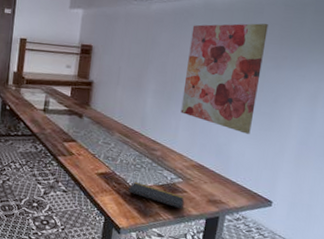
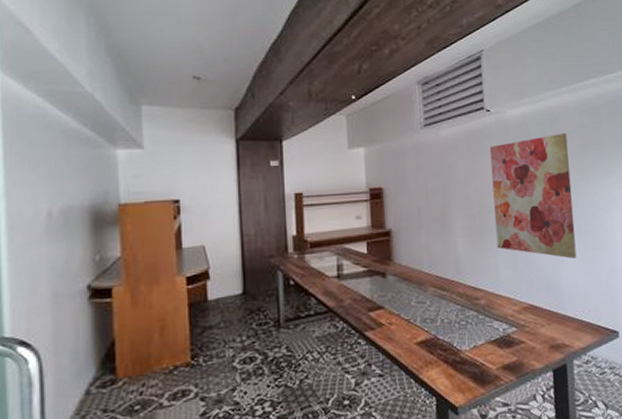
notepad: present [128,181,184,216] -> none [457,342,527,373]

